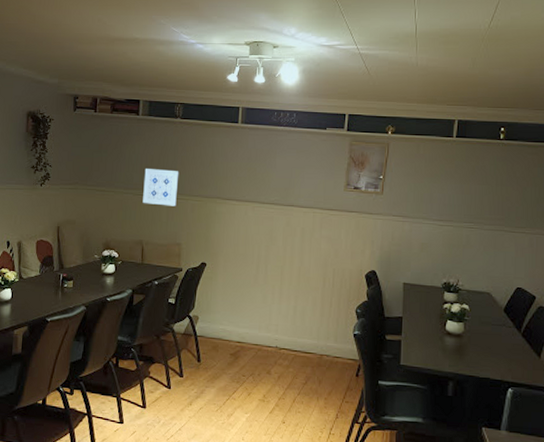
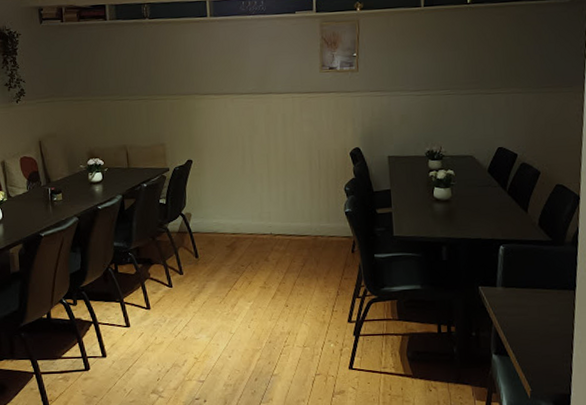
wall art: present [143,169,179,206] -> none [119,71,155,109]

